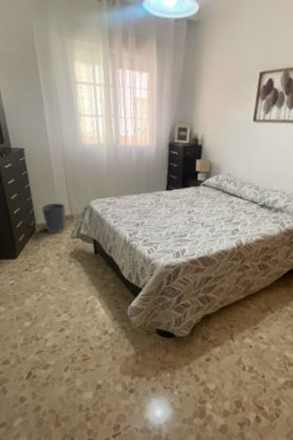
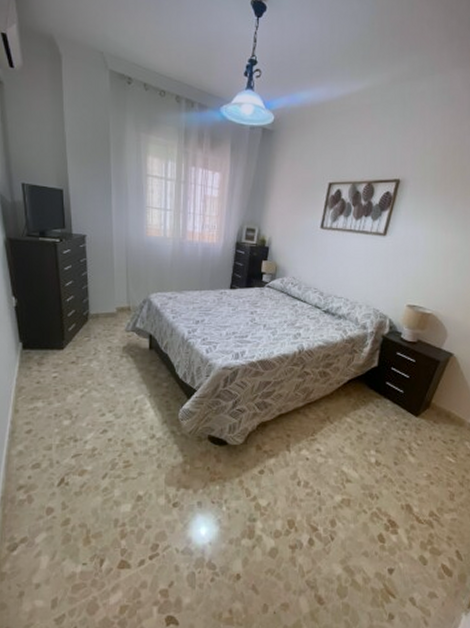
wastebasket: present [41,202,66,234] -> none [97,293,124,326]

